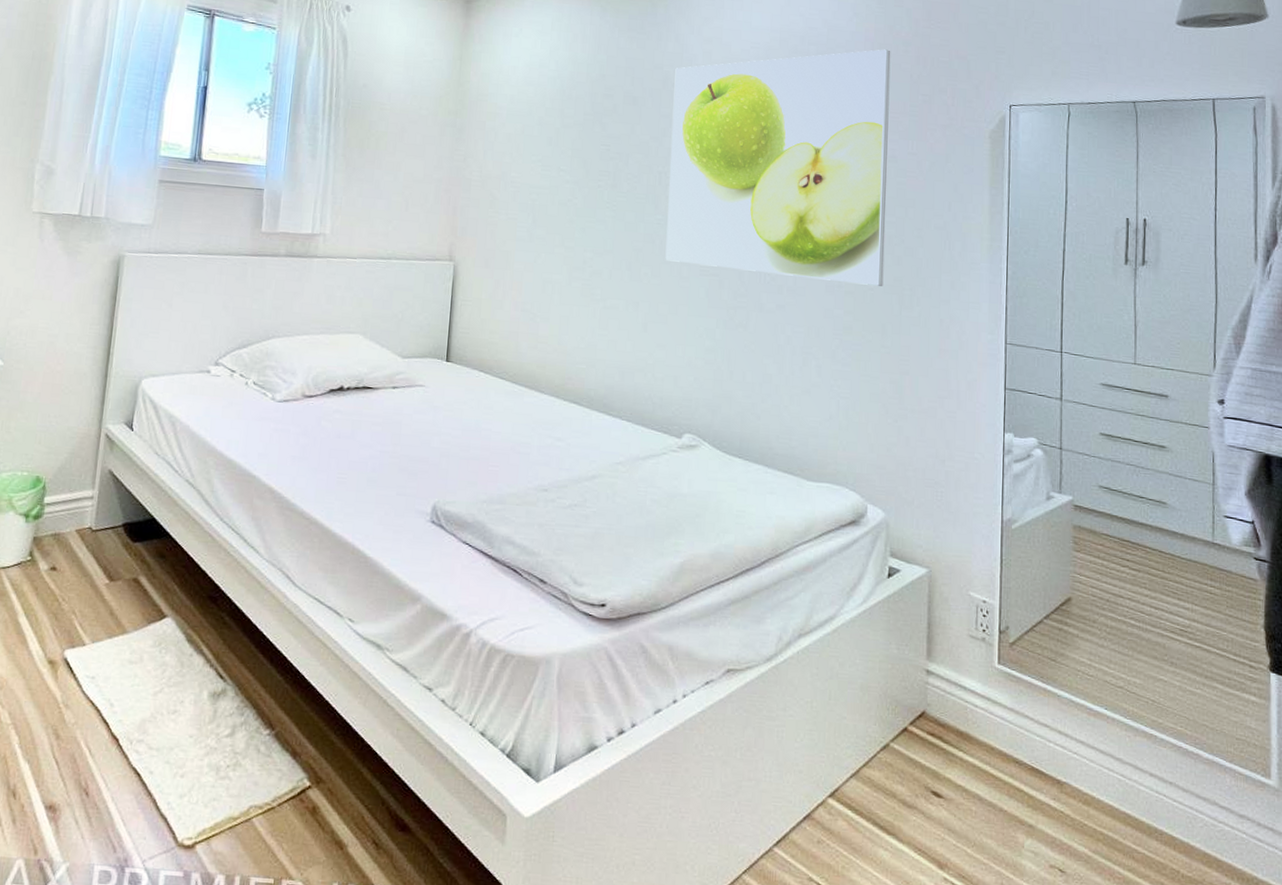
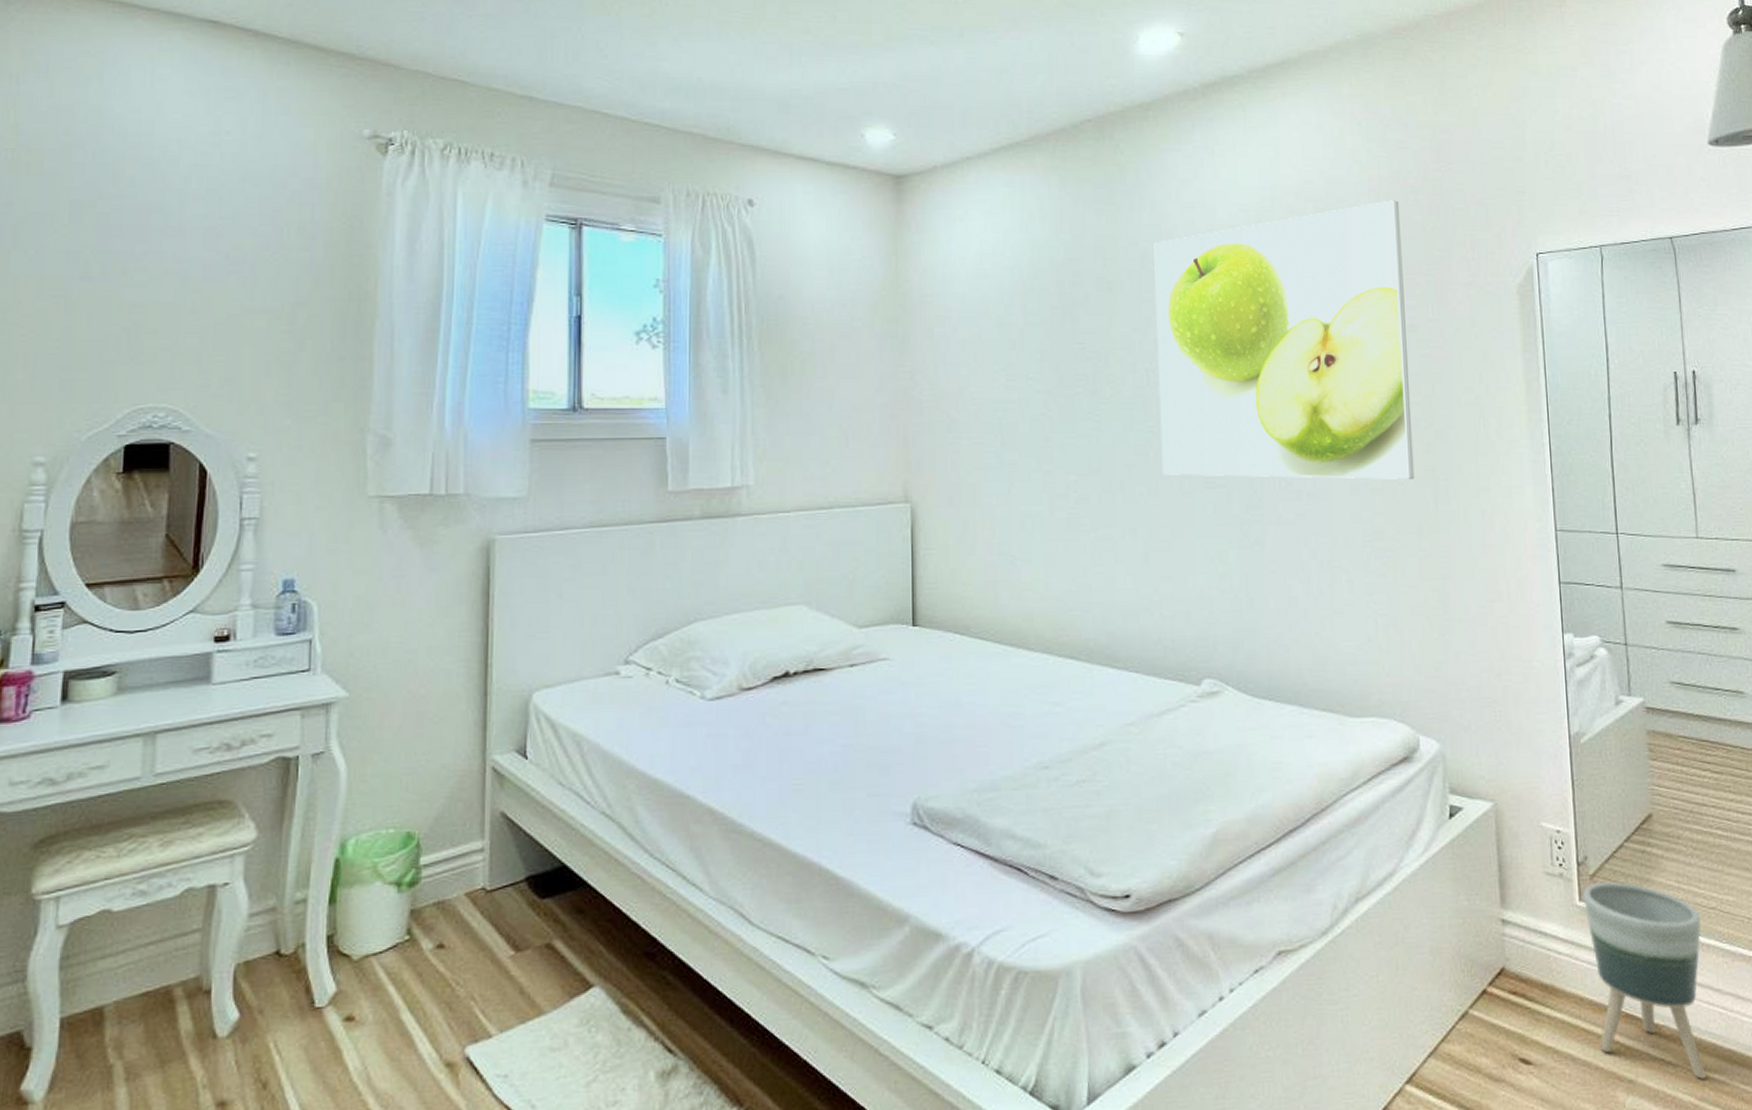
planter: none [1002,651,1109,834] -> present [1583,881,1707,1079]

